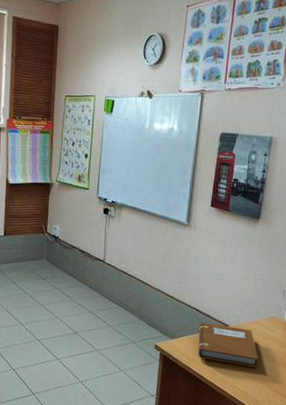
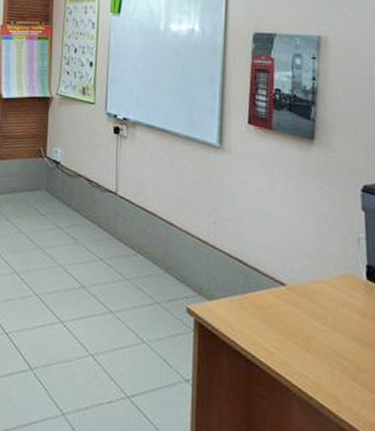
notebook: present [198,323,259,368] -> none [245,279,333,349]

